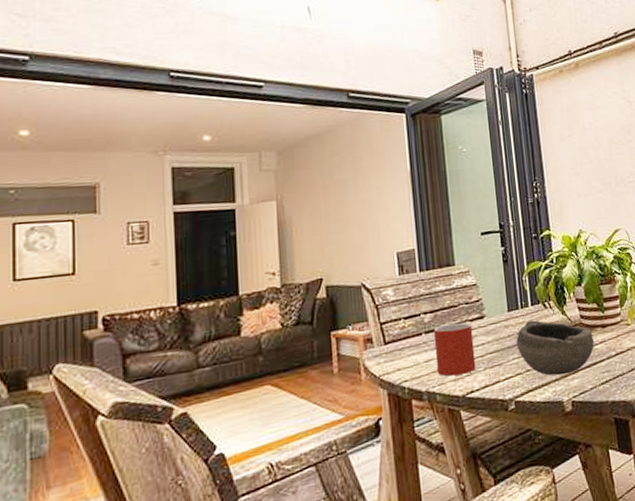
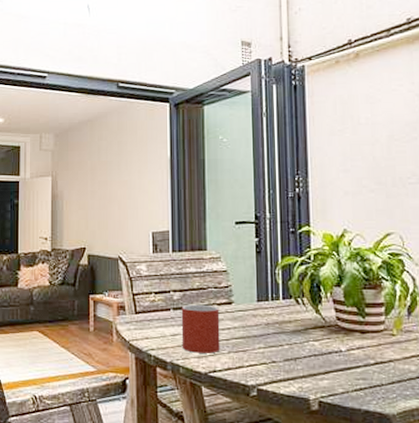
bowl: present [516,320,595,376] -> none [263,314,351,373]

